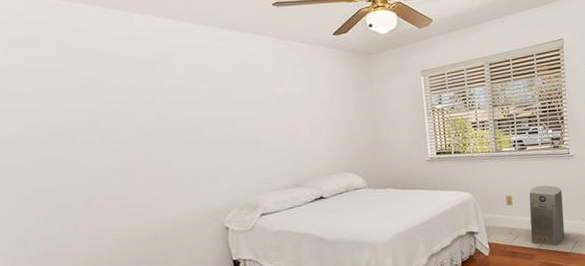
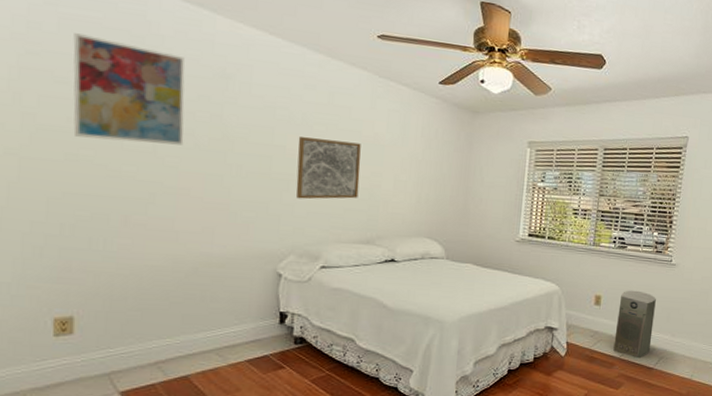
wall art: none [18,52,126,140] -> present [73,33,185,145]
wall art: none [221,100,282,159] -> present [296,137,361,200]

